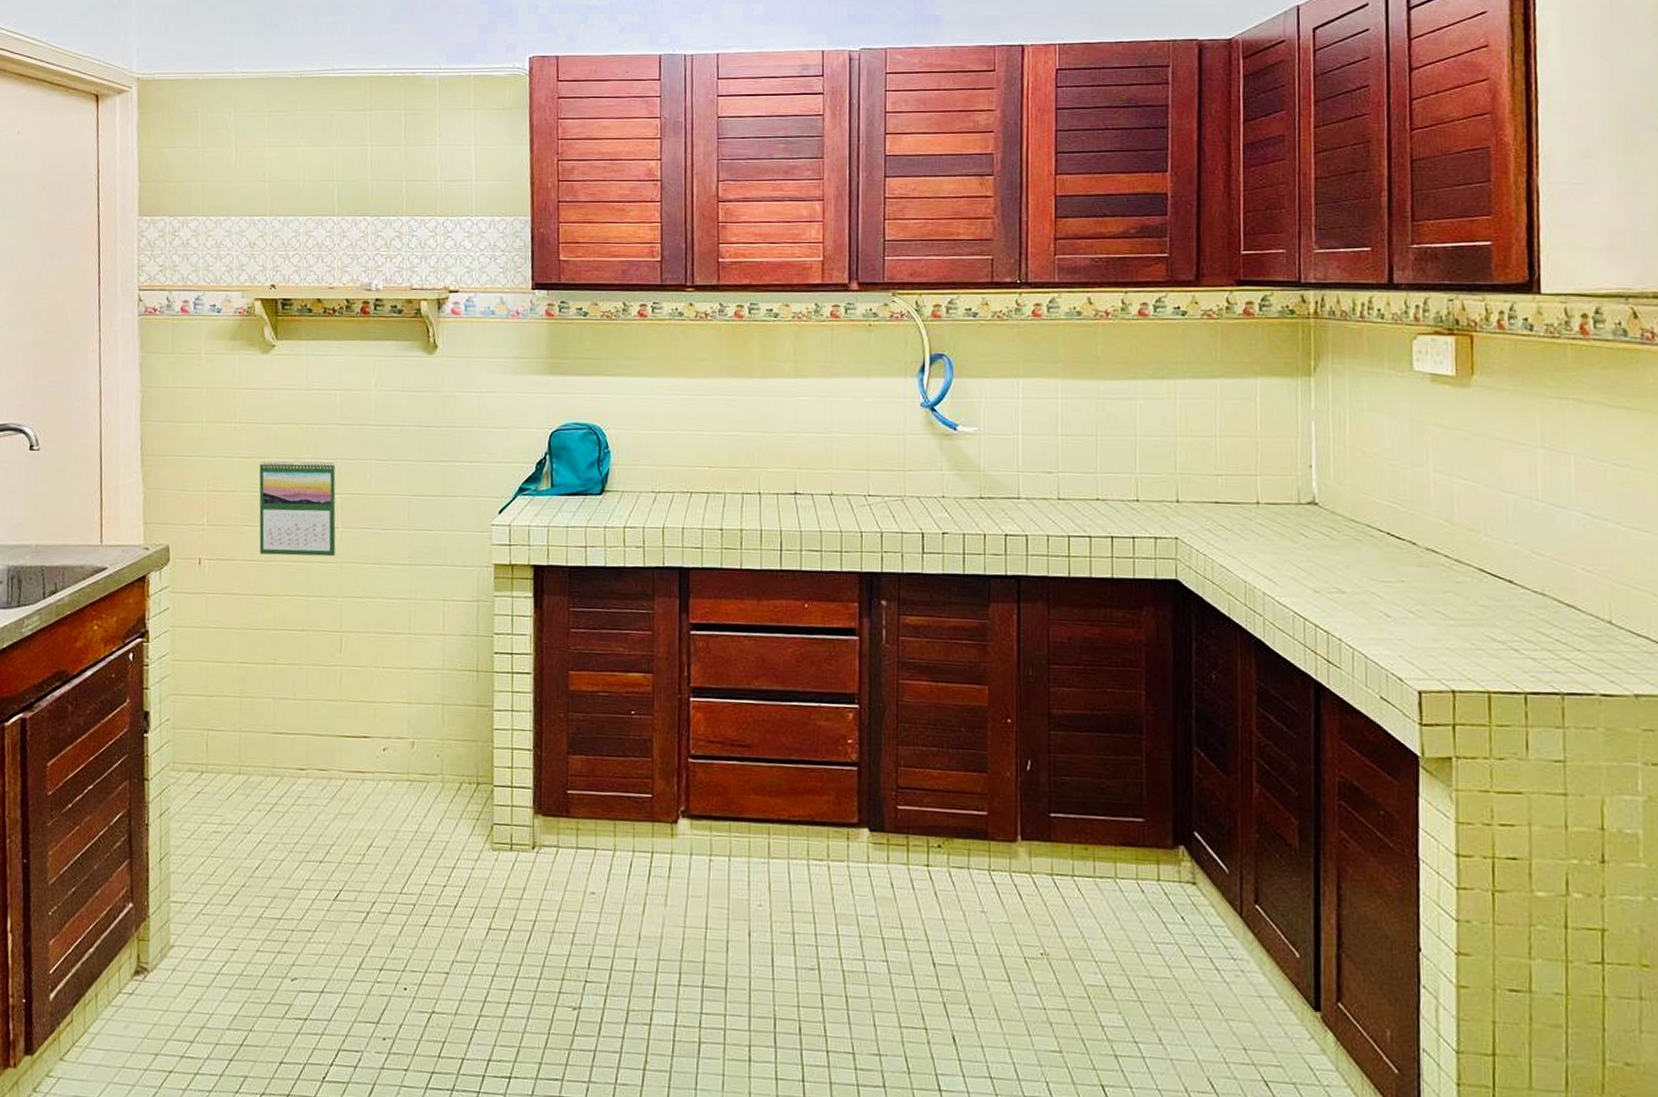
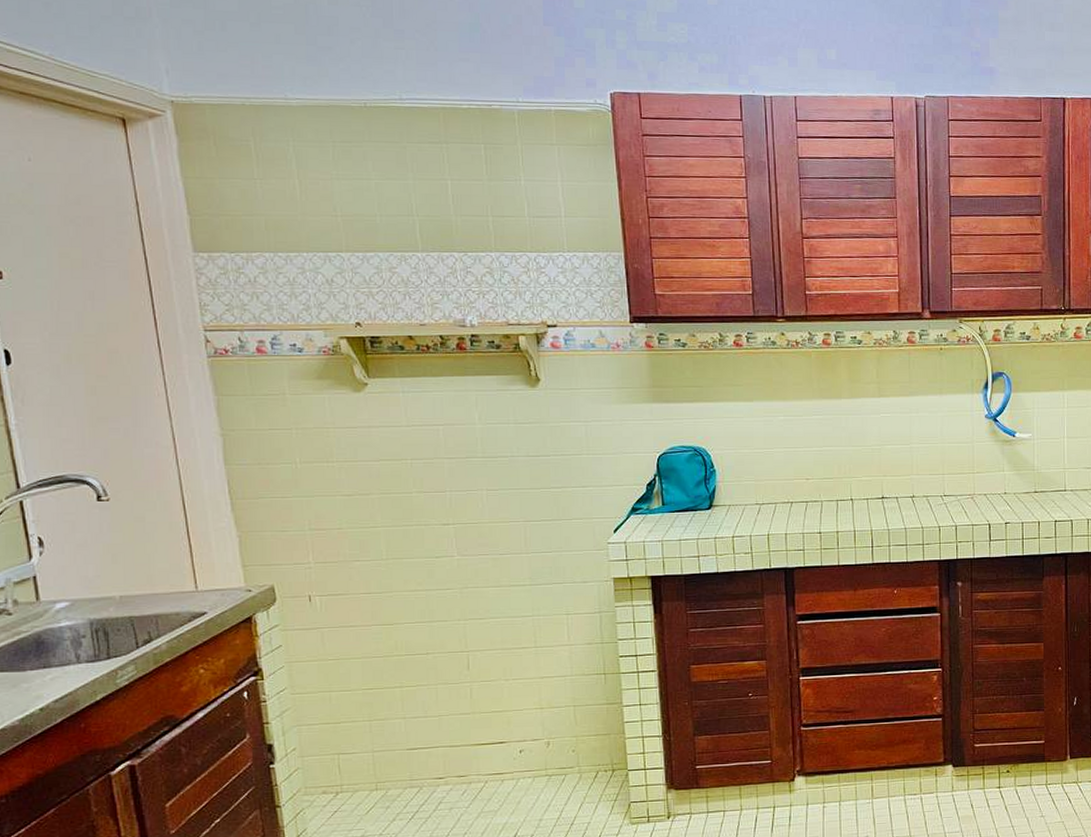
calendar: present [259,460,336,557] -> none [364,494,455,586]

